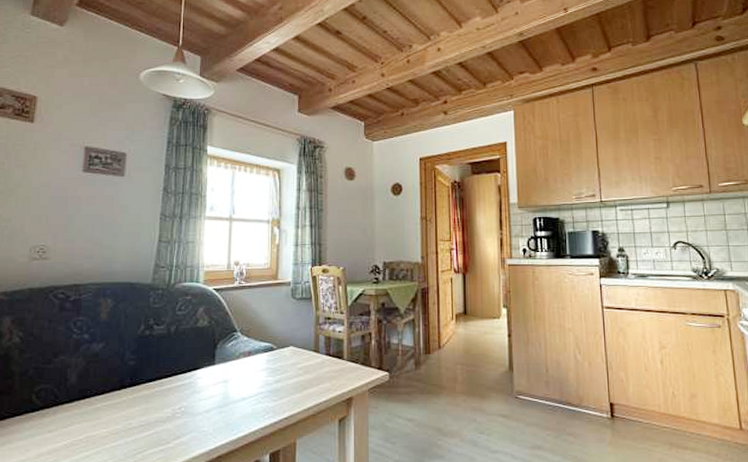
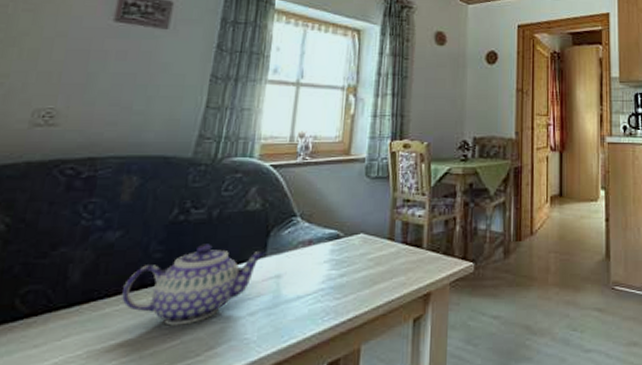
teapot: none [108,354,215,419] -> present [122,244,266,326]

